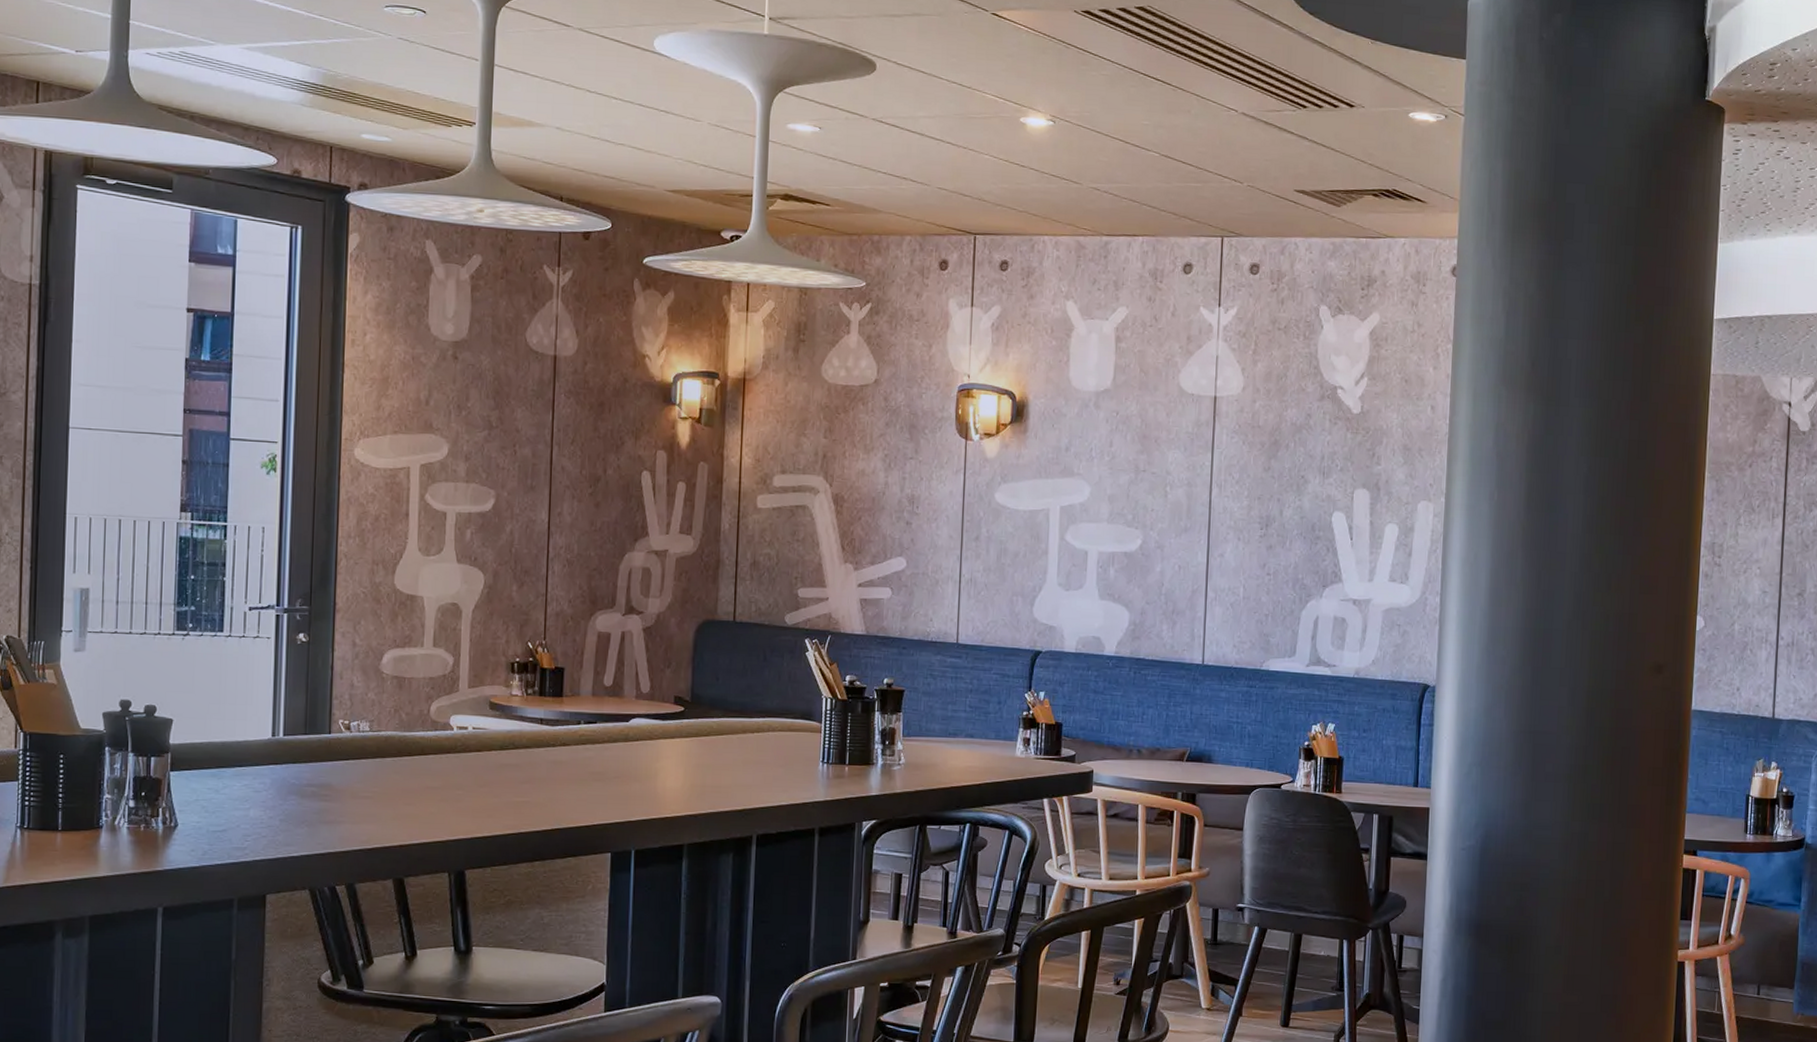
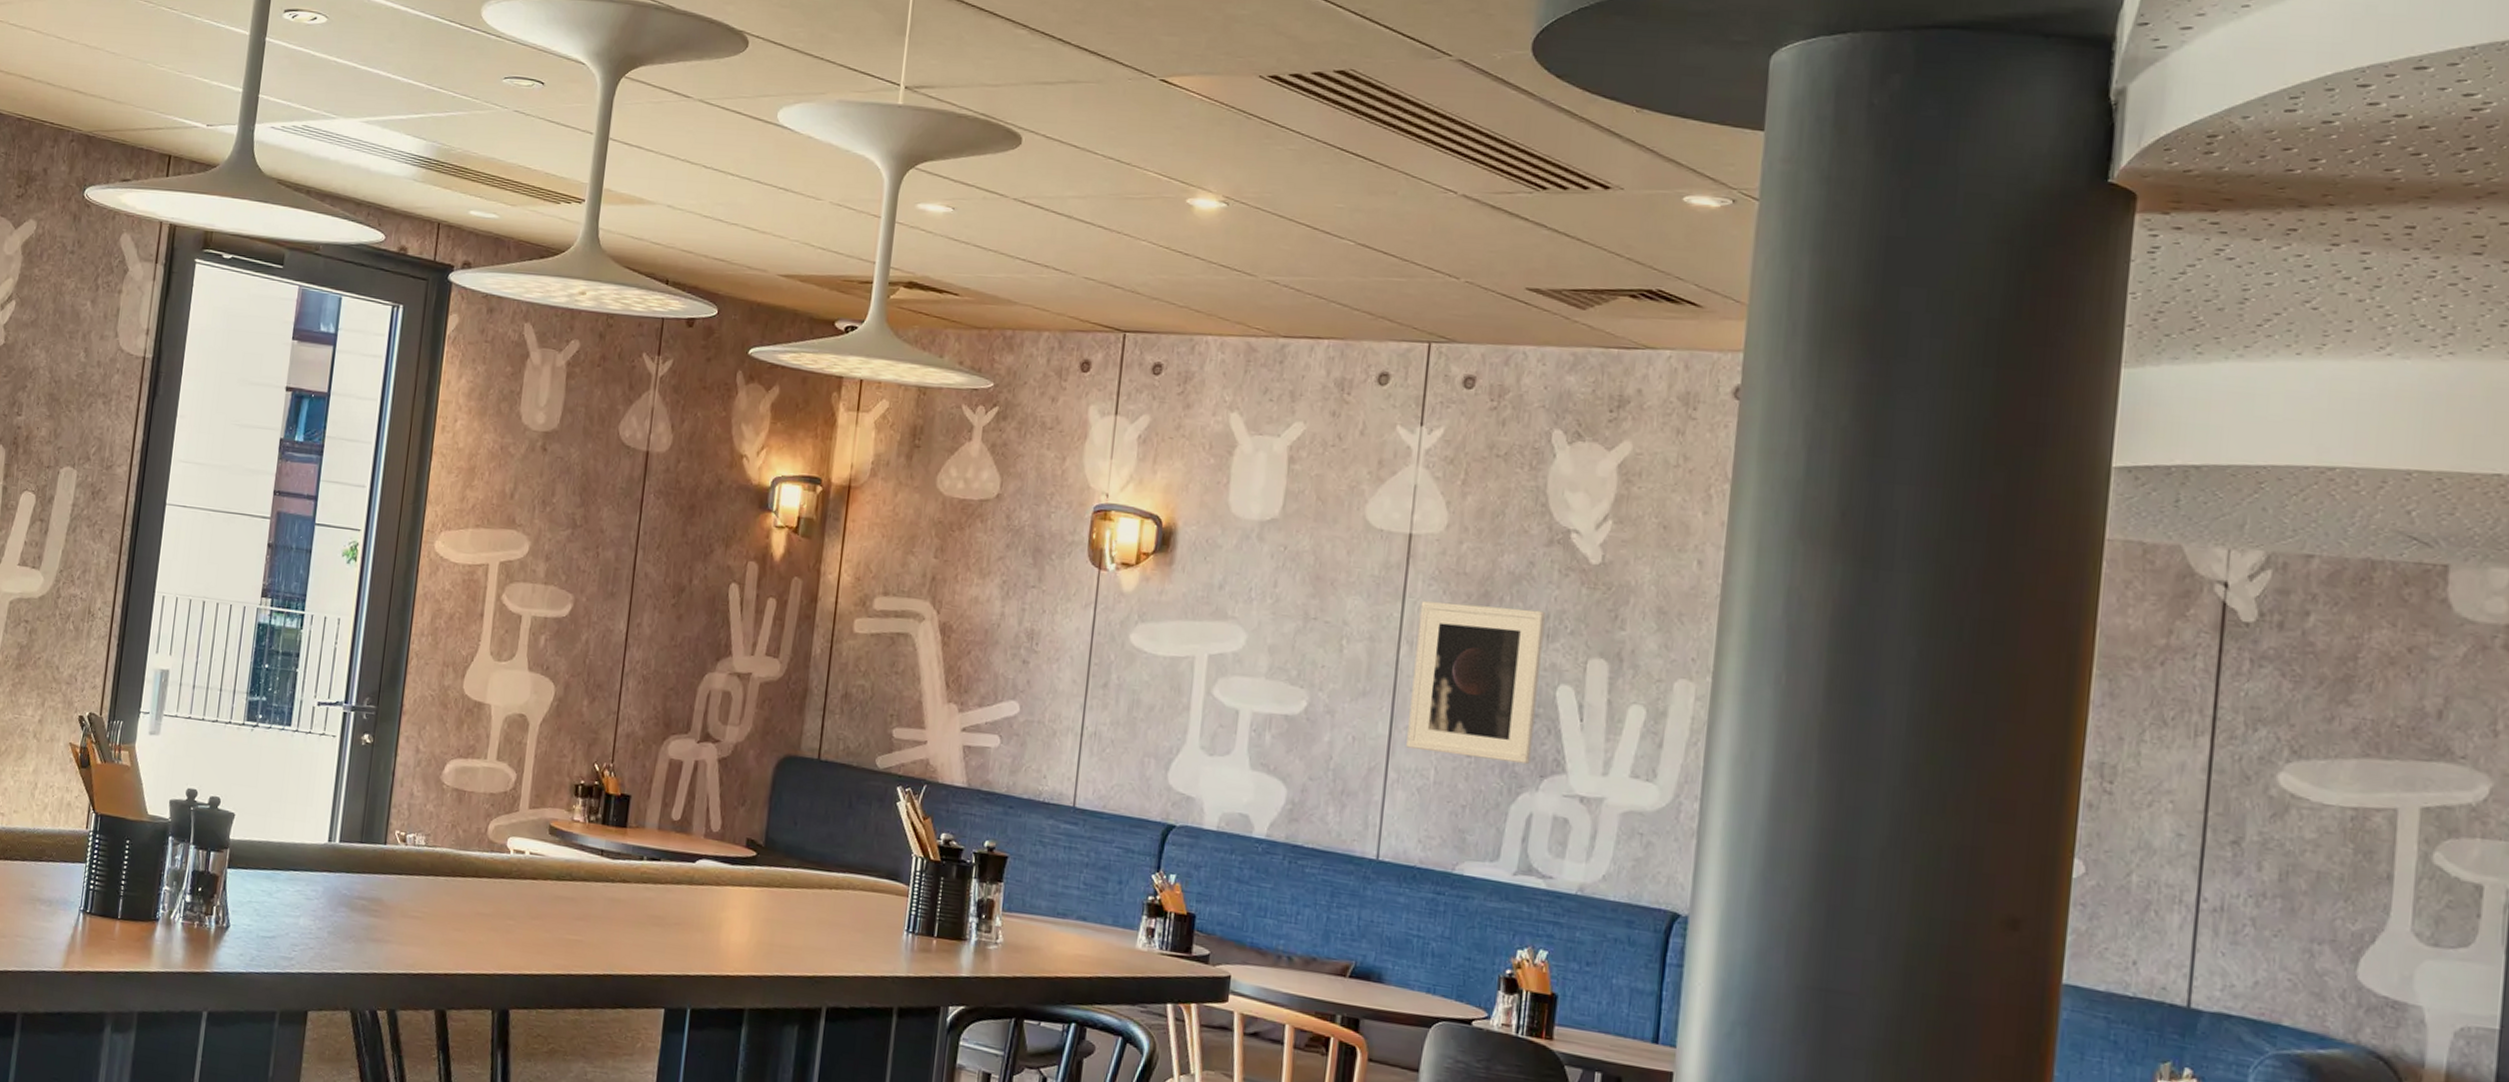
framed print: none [1220,450,1321,577] -> present [1406,601,1545,764]

